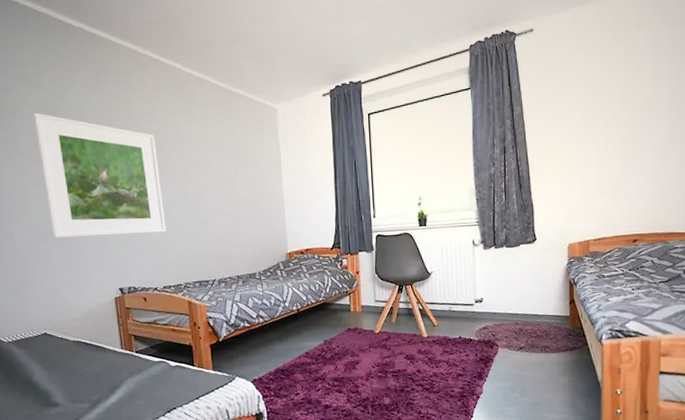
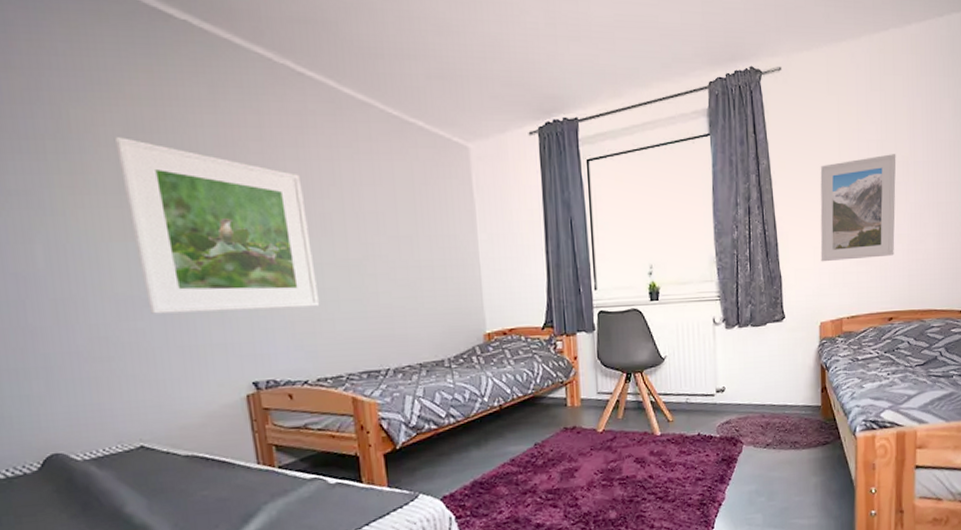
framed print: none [568,96,640,192] -> present [820,154,896,262]

